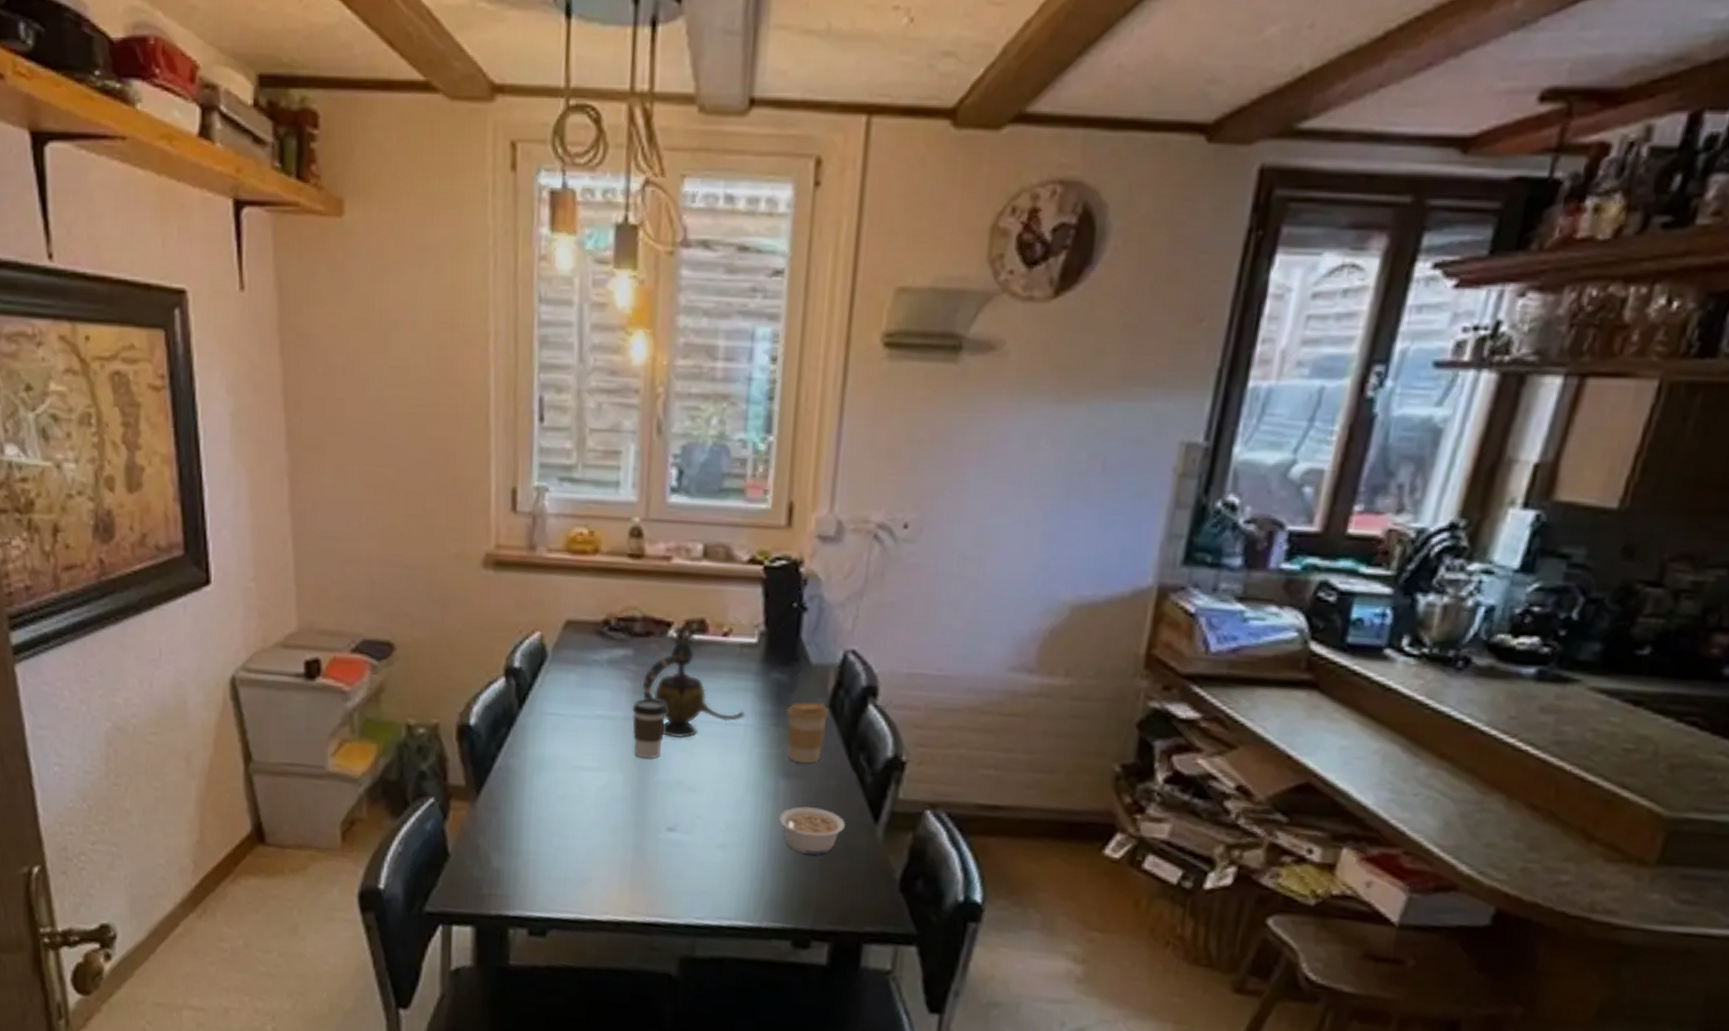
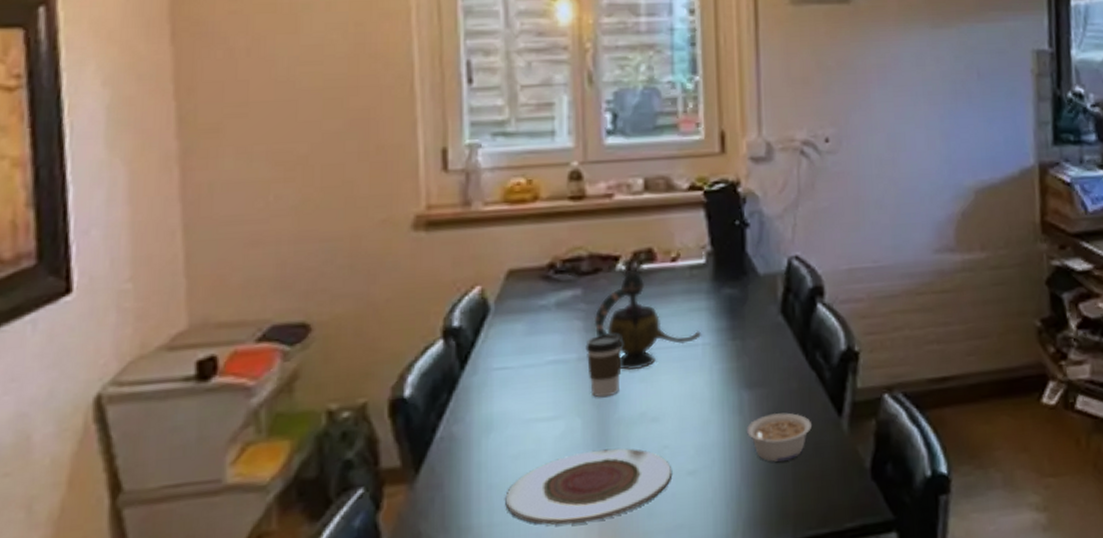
plate: none [551,806,702,870] -> present [505,448,671,525]
coffee cup: present [786,702,829,764] -> none [742,309,782,373]

